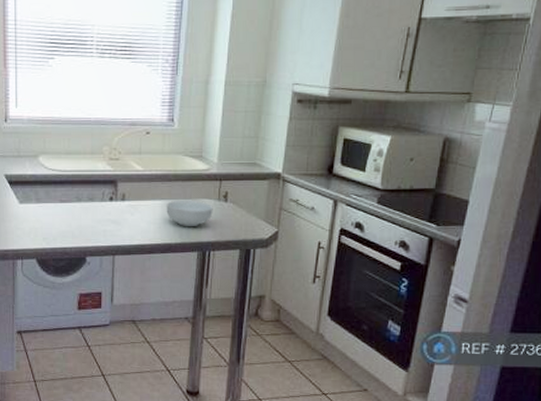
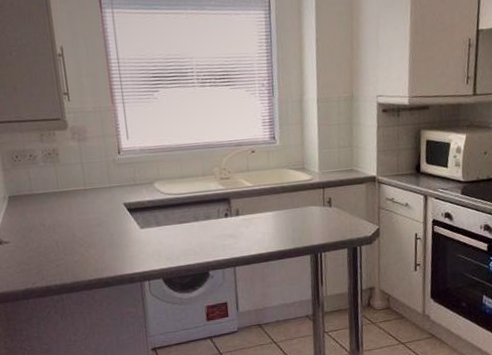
cereal bowl: present [166,200,213,227] -> none [277,208,320,234]

